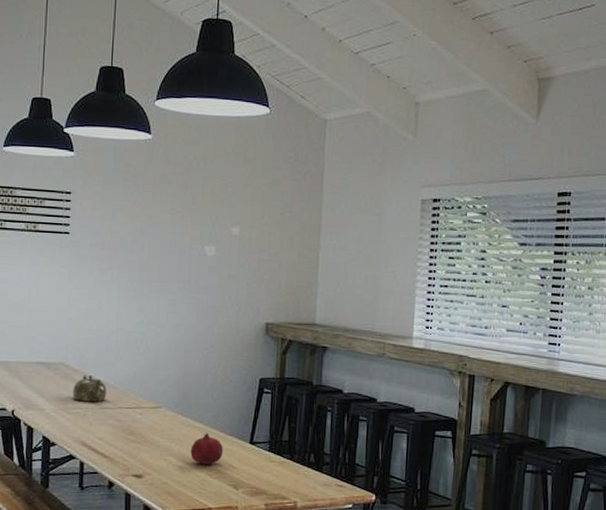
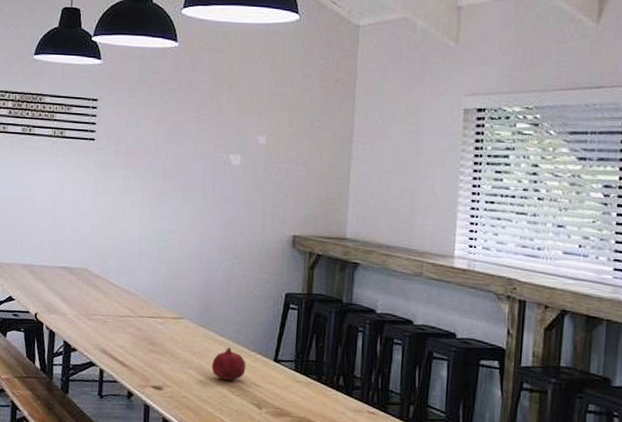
teapot: present [72,375,107,402] -> none [94,281,129,310]

